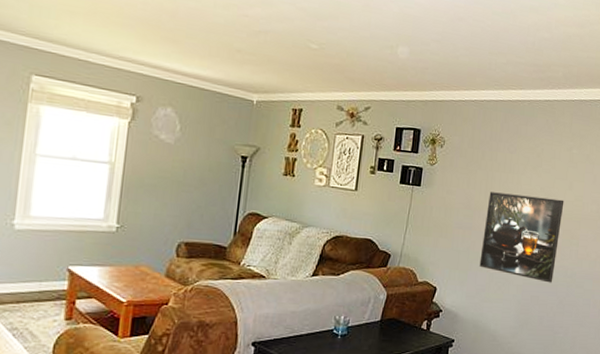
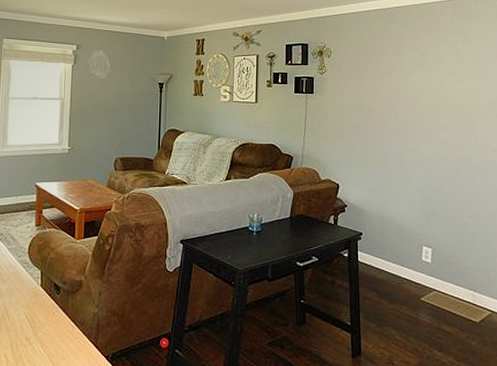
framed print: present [479,192,564,283] -> none [378,92,456,174]

